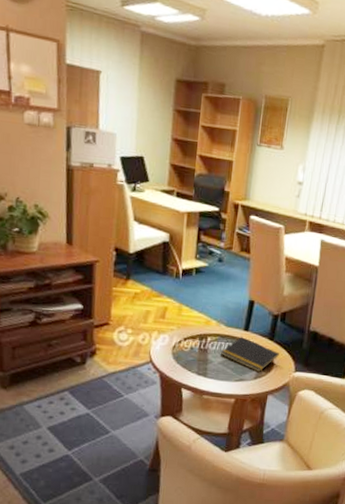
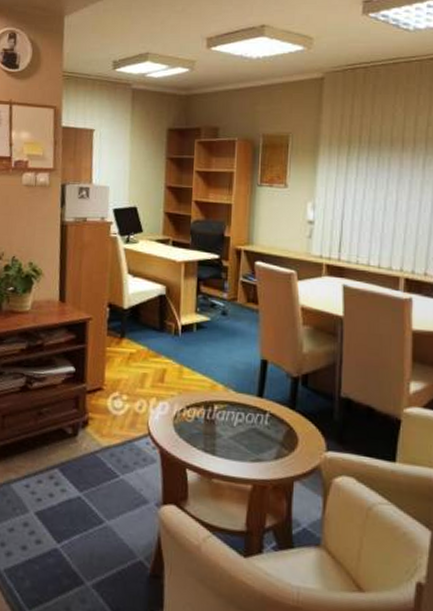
notepad: present [221,337,279,372] -> none [231,405,304,450]

